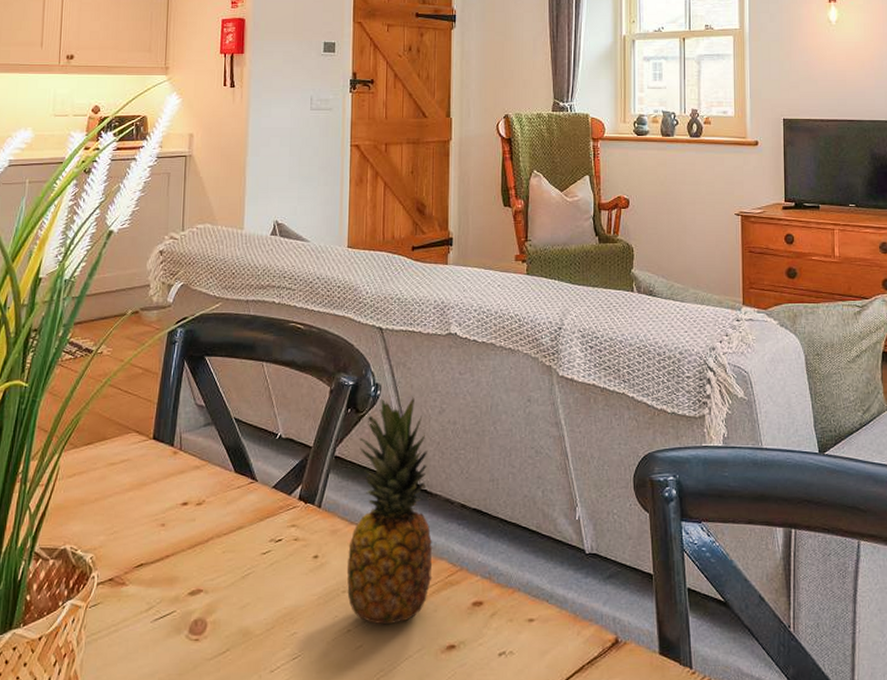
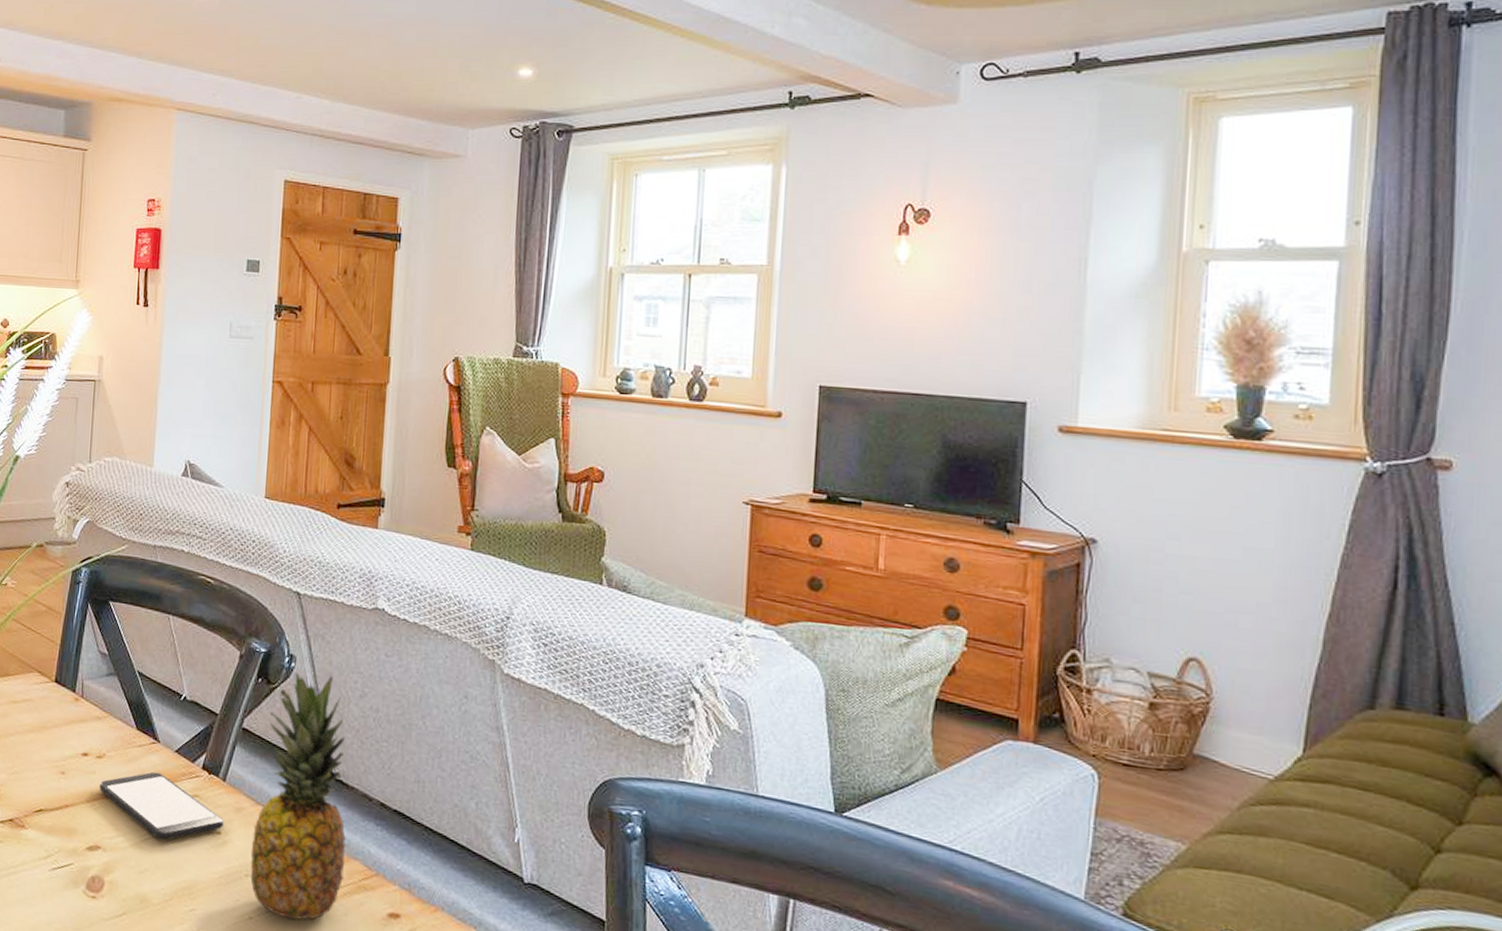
smartphone: none [200,509,321,573] -> present [100,771,224,841]

